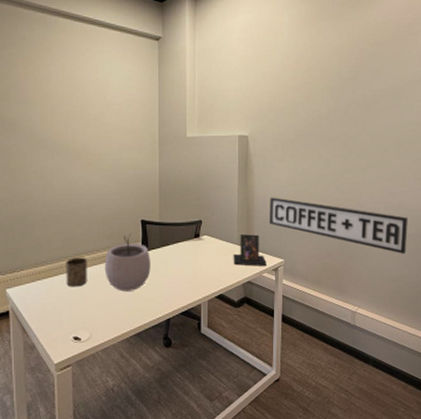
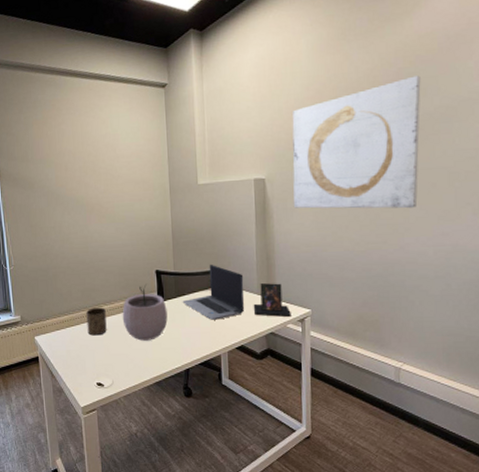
laptop computer: none [166,215,225,270] -> present [182,264,245,320]
sign: present [269,197,408,254] -> none [292,243,466,303]
wall art: none [272,56,378,171] -> present [292,75,421,209]

